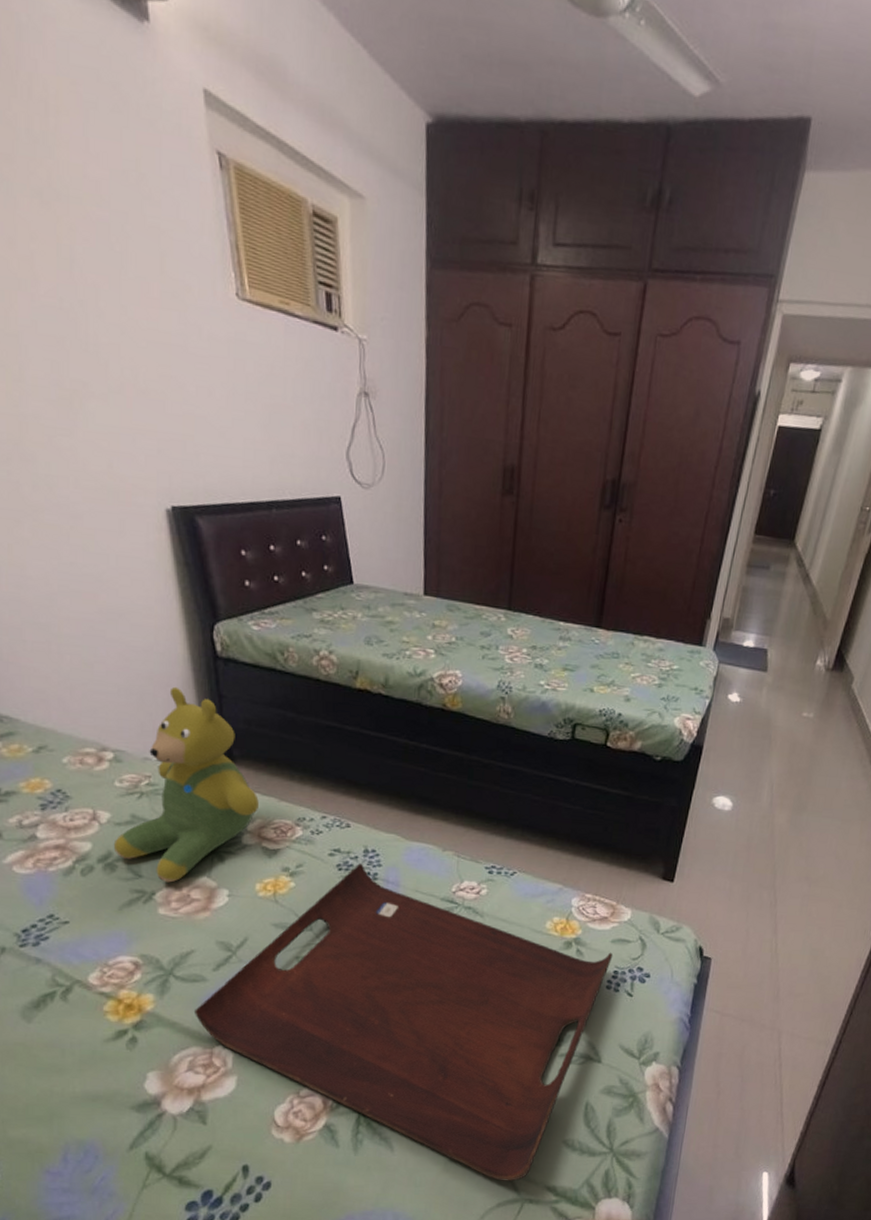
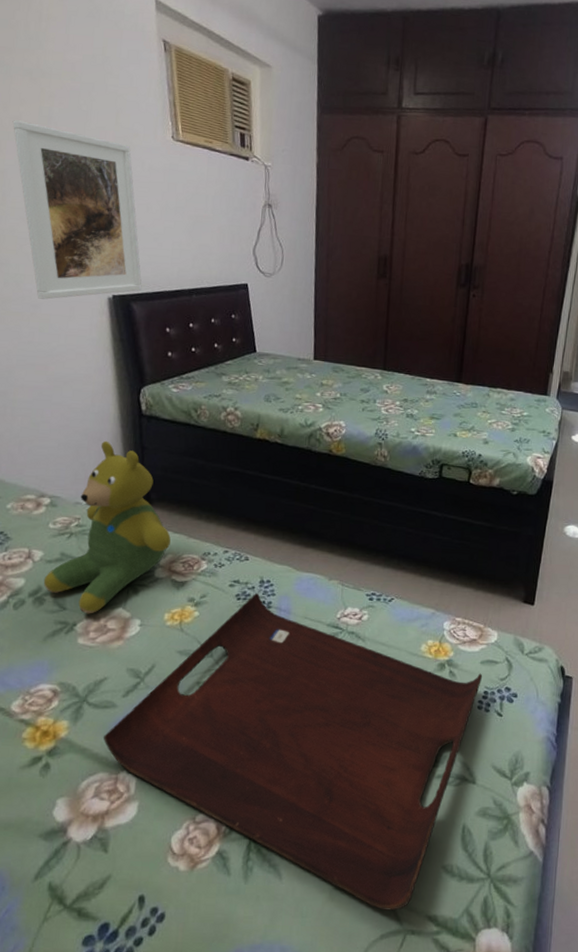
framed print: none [22,262,208,509] -> present [12,120,142,300]

